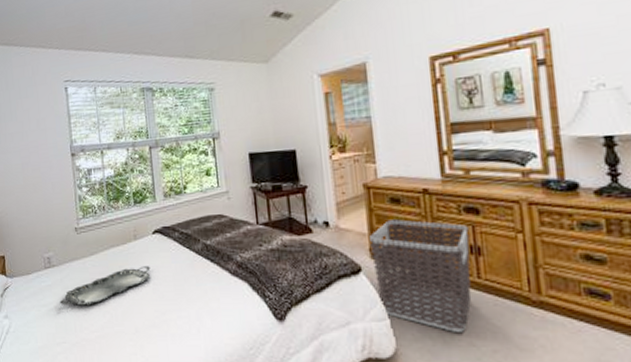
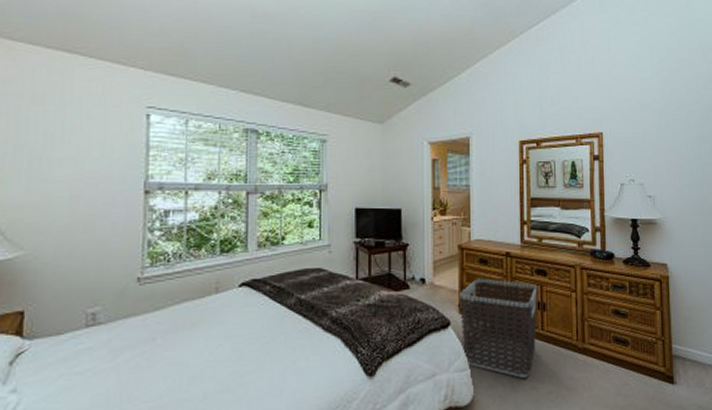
serving tray: present [60,266,150,306] -> none [103,322,232,371]

